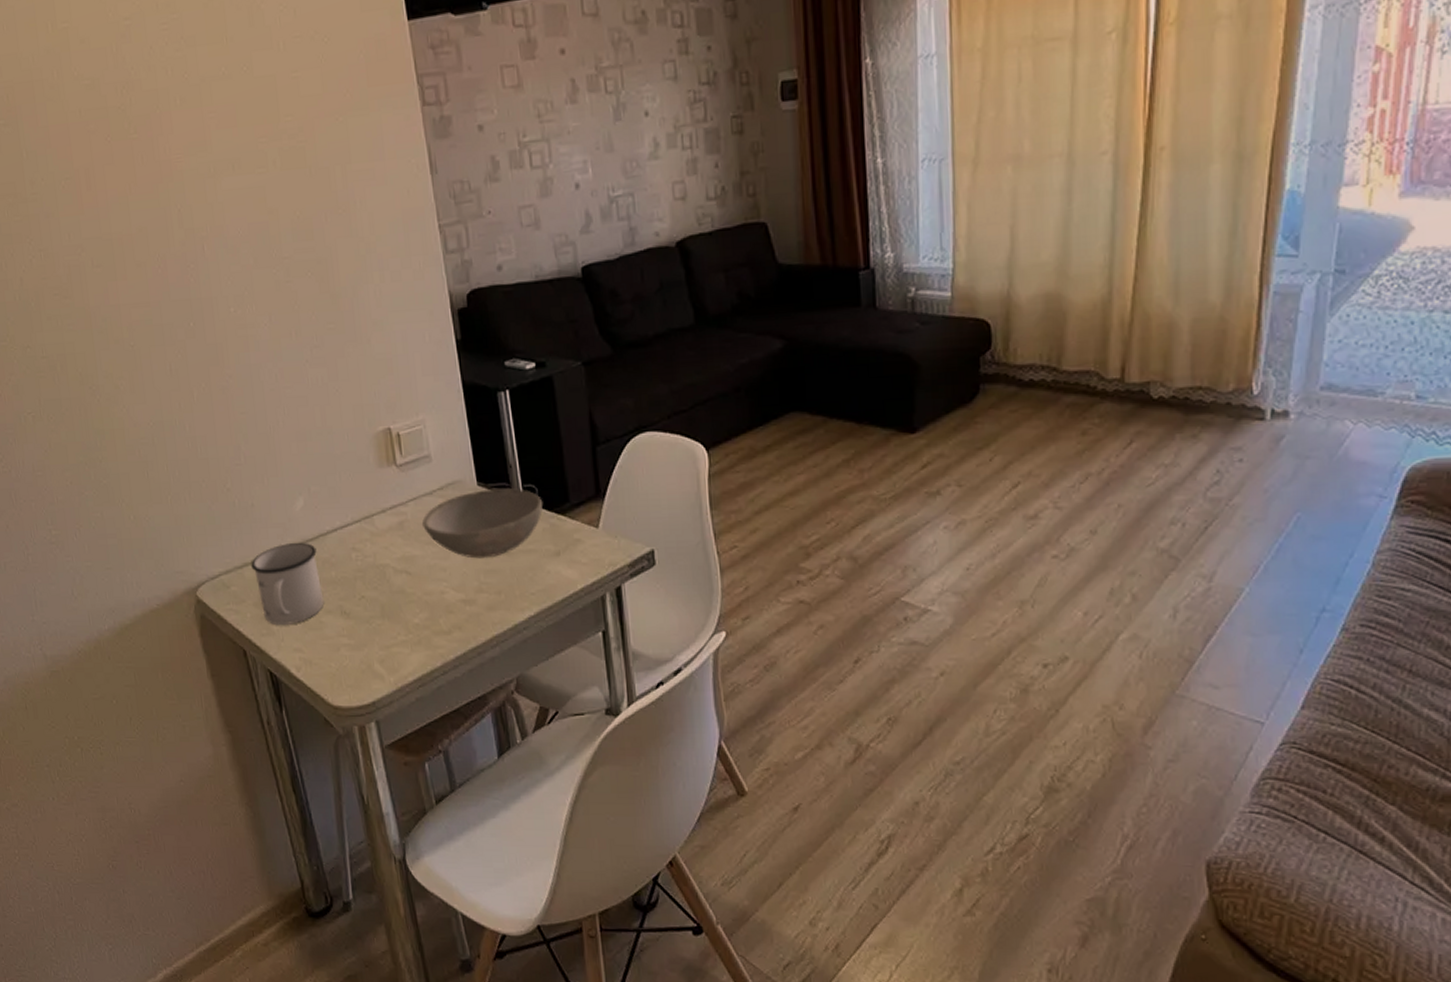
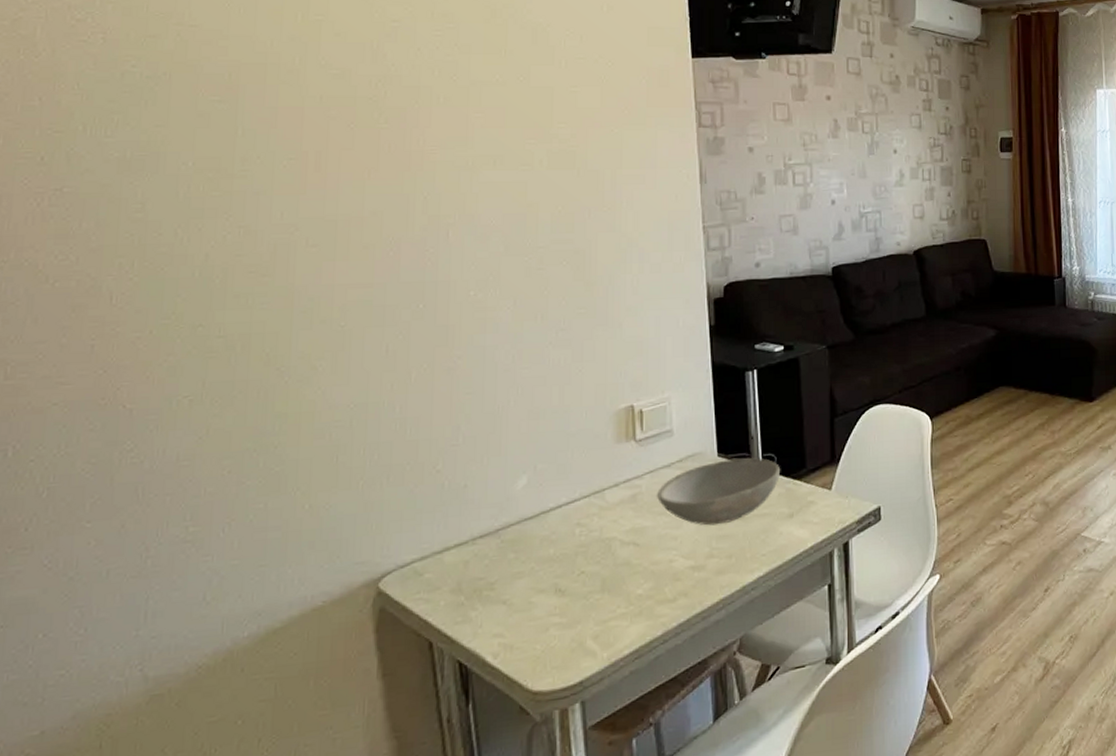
mug: present [251,542,324,626] -> none [454,521,537,611]

